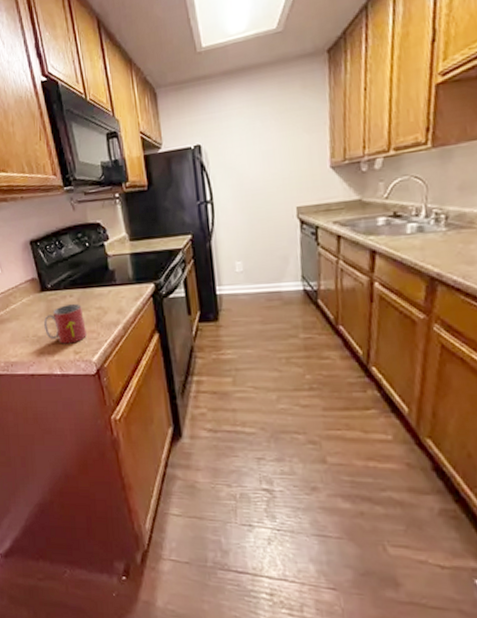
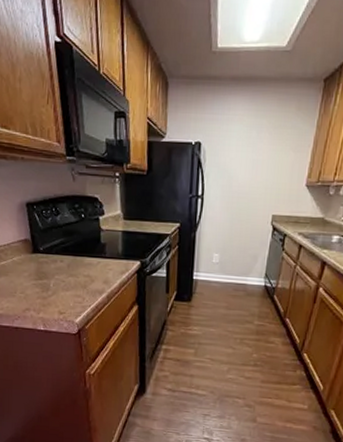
mug: present [43,303,87,344] -> none [32,268,73,305]

